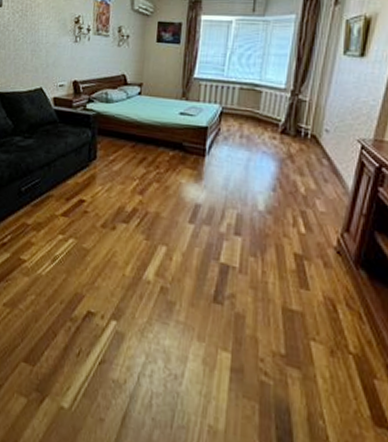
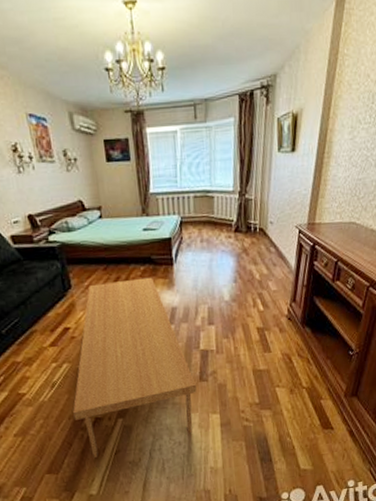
coffee table: none [66,160,208,367] -> present [73,277,197,458]

